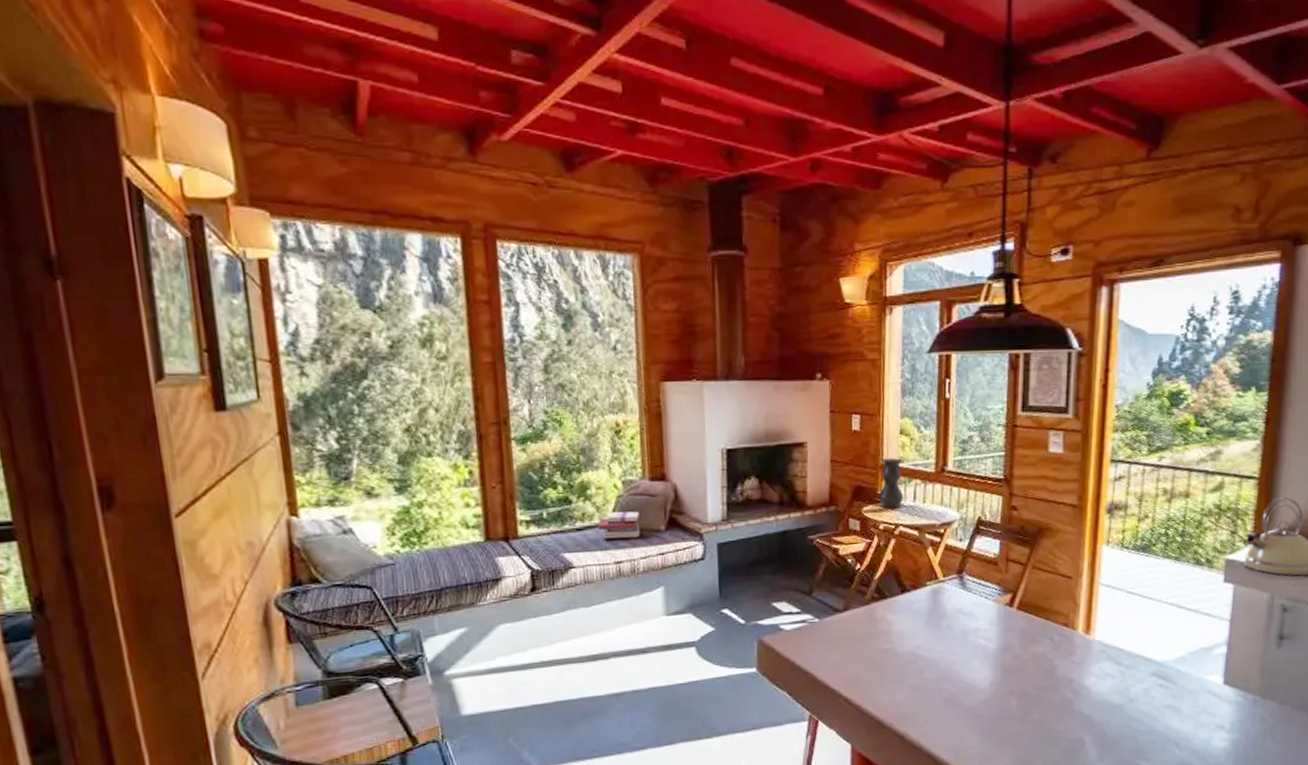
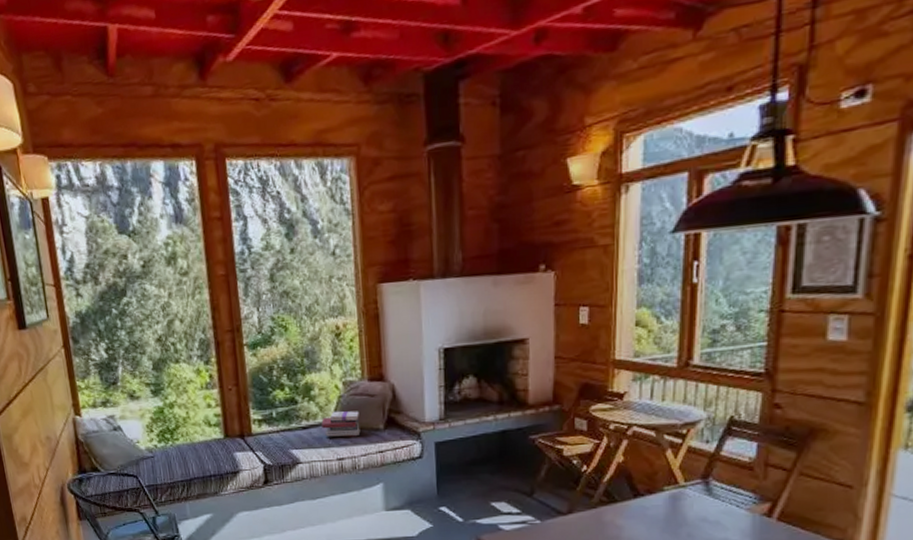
vase: present [878,458,904,510] -> none [608,352,639,409]

